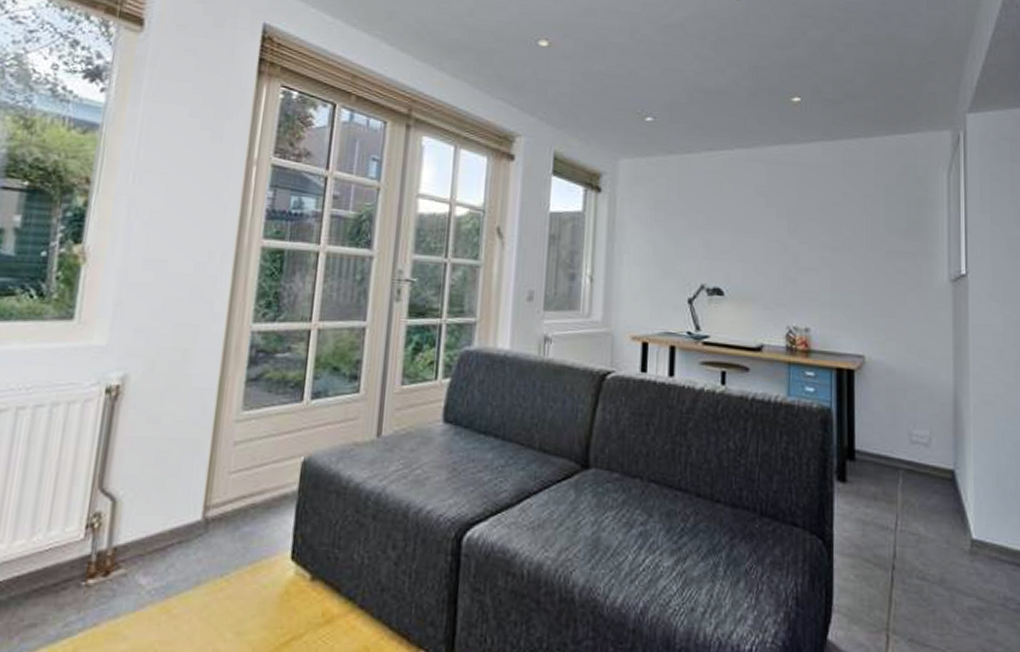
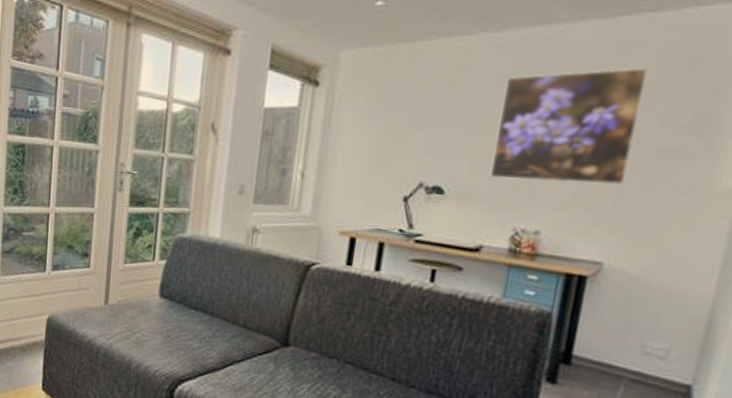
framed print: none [760,182,869,284] -> present [489,68,649,186]

